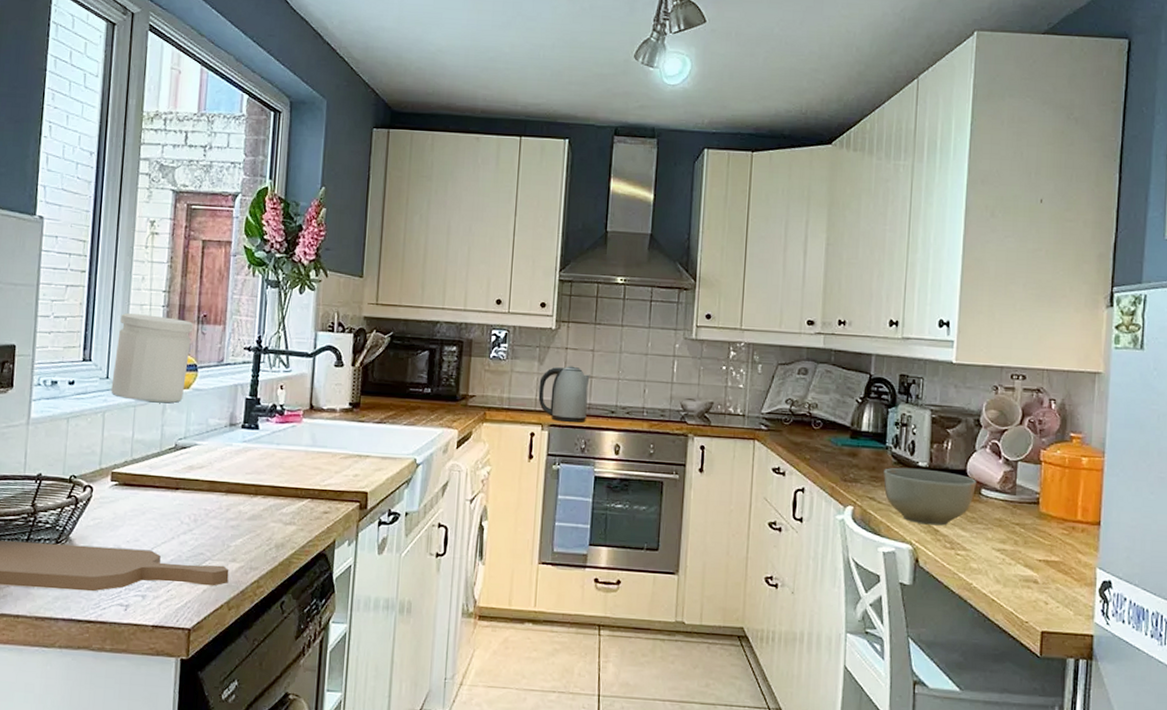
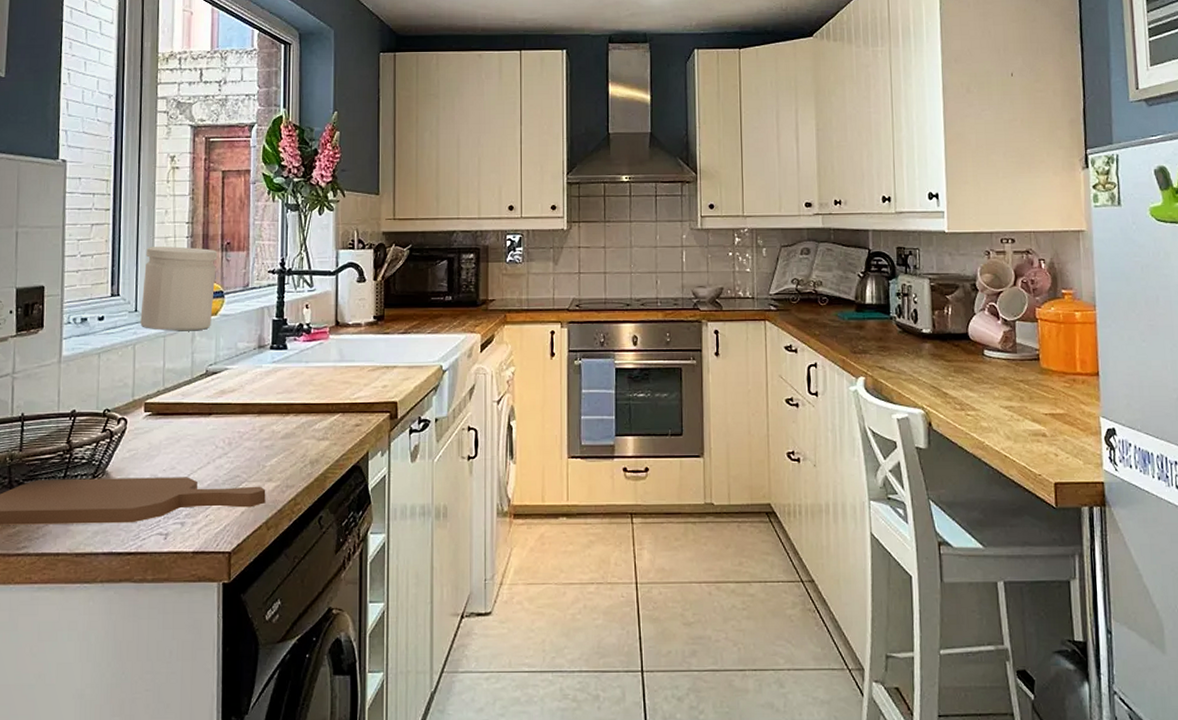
kettle: present [538,366,590,424] -> none [555,264,604,319]
bowl: present [883,467,977,526] -> none [890,335,980,389]

